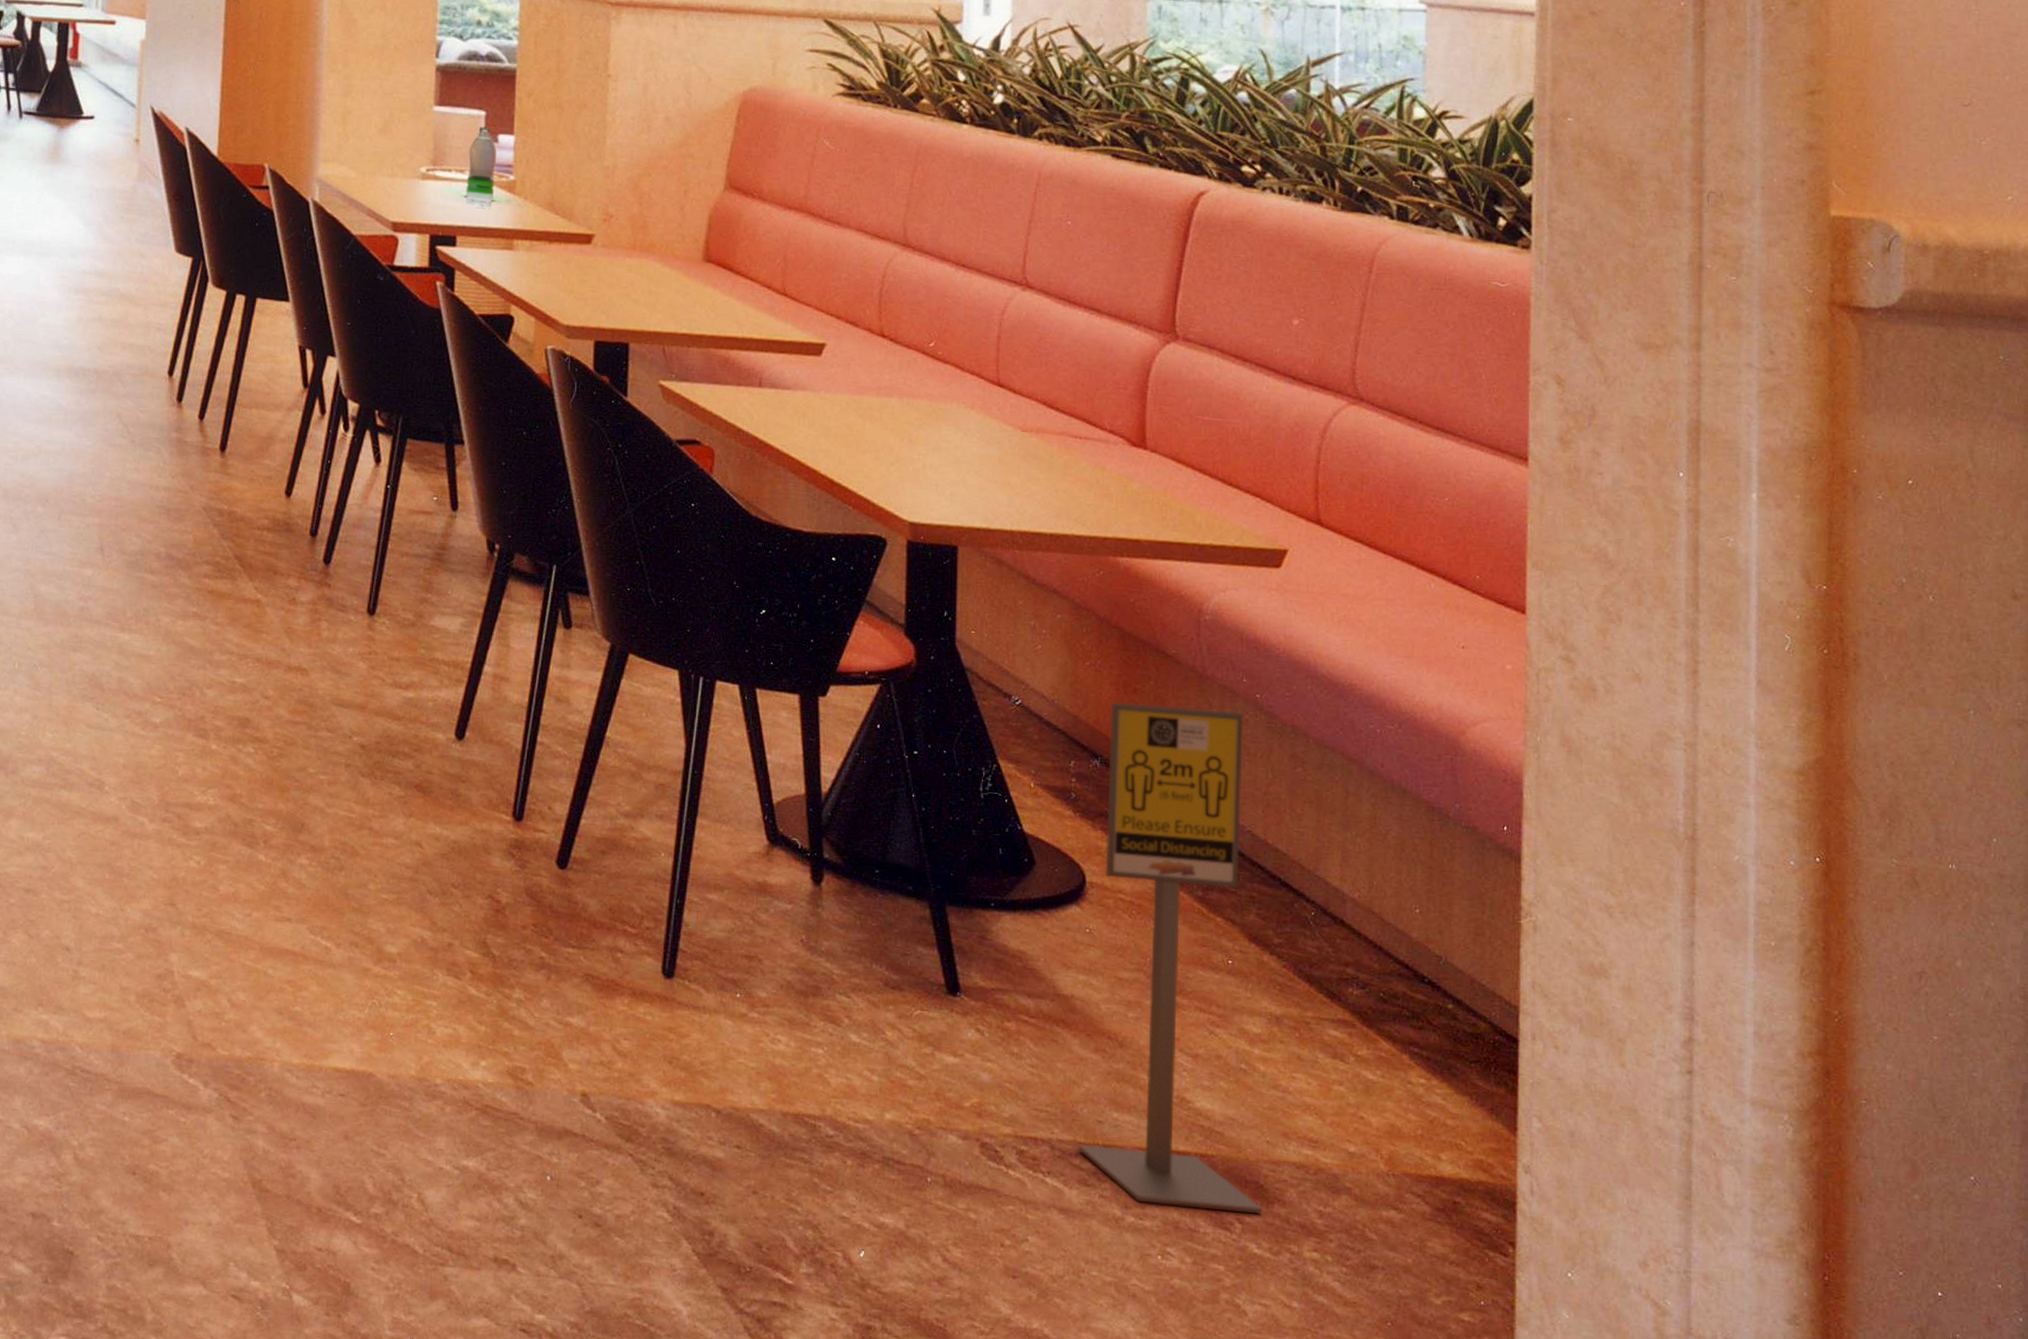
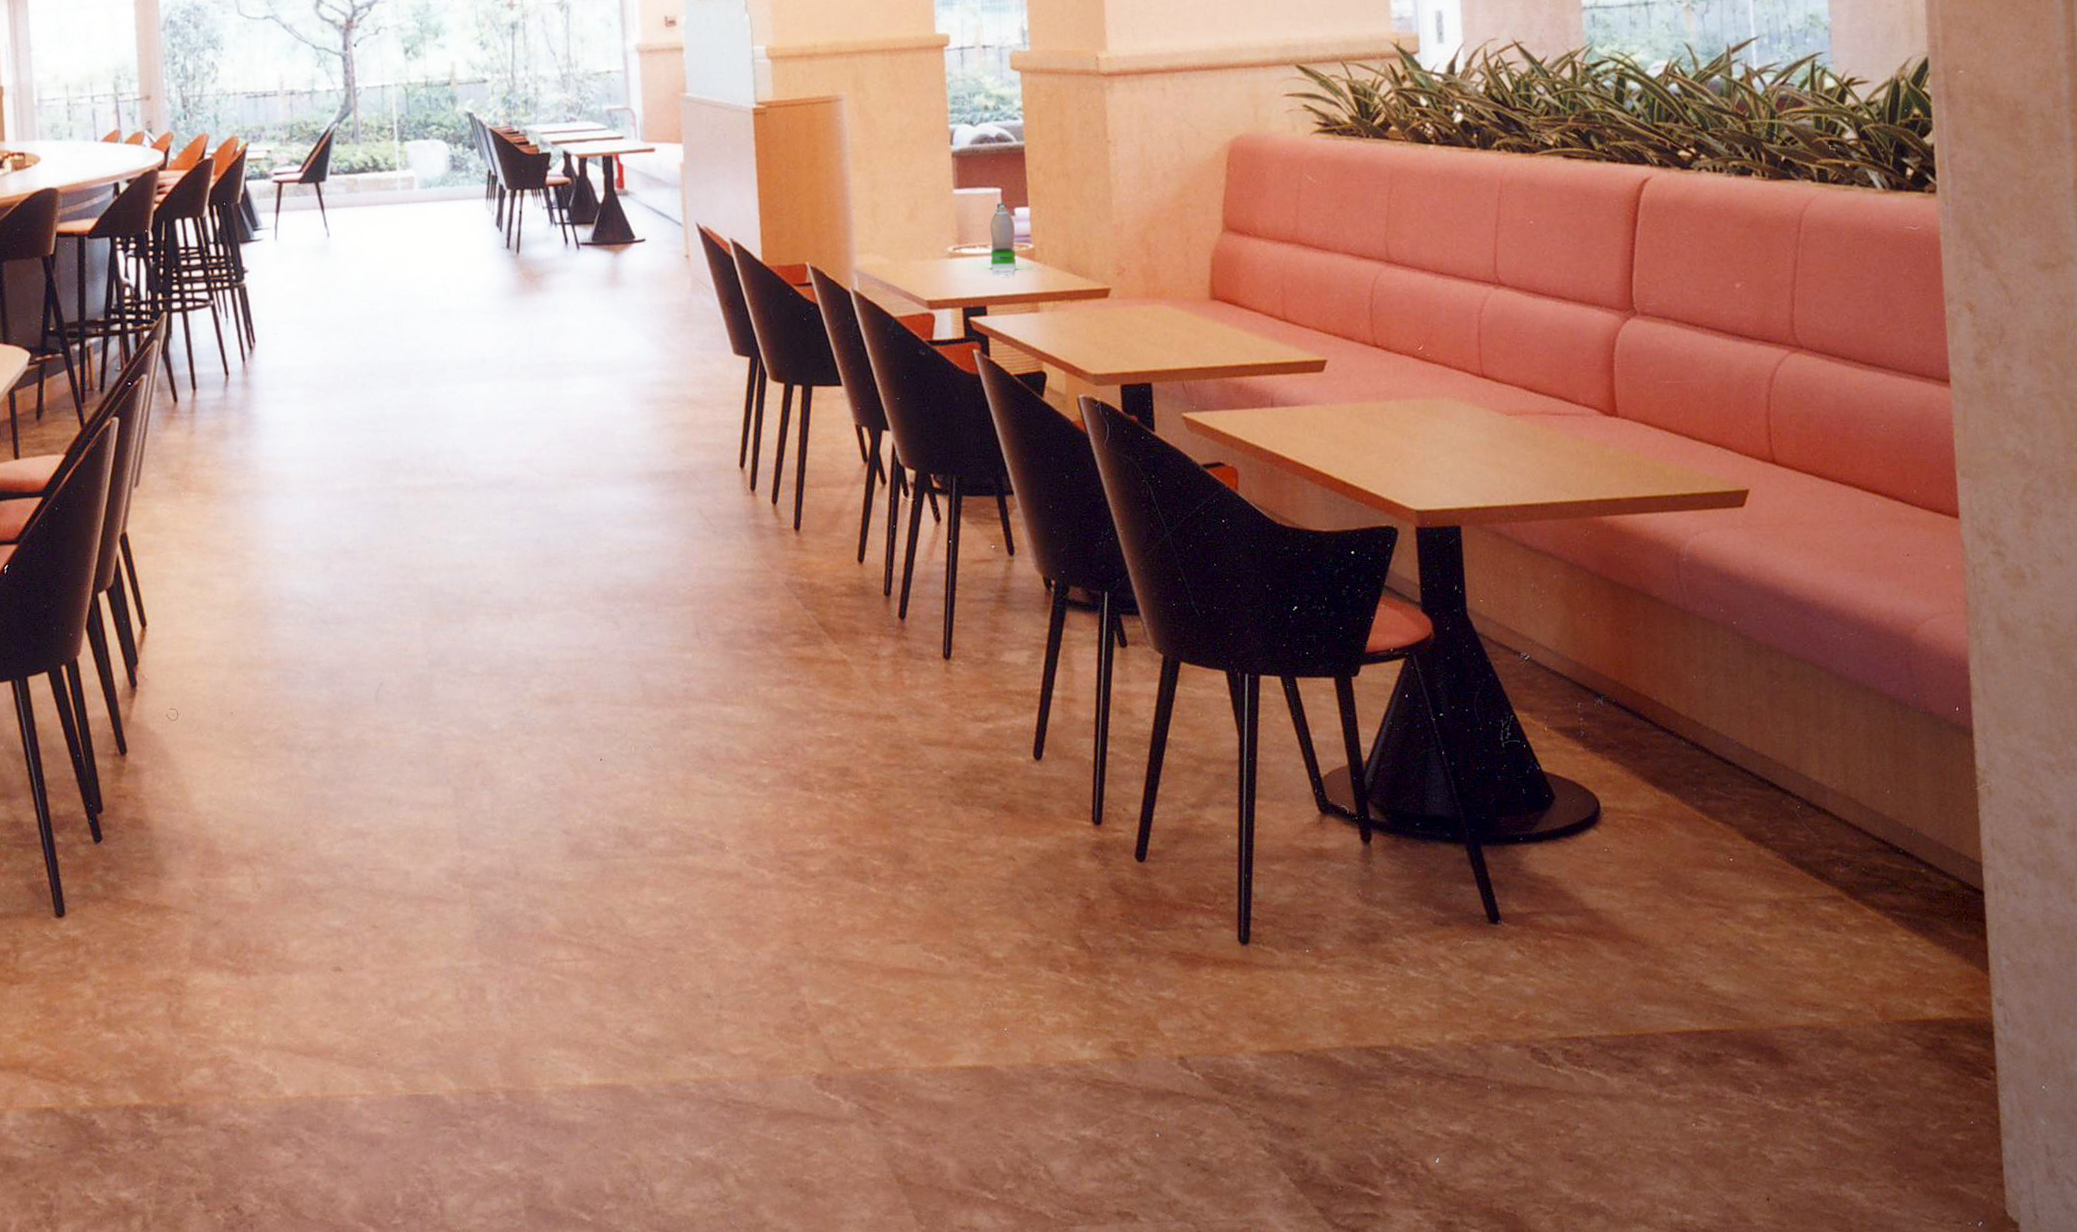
sign stand: present [1077,702,1262,1214] -> none [1608,639,1778,1080]

